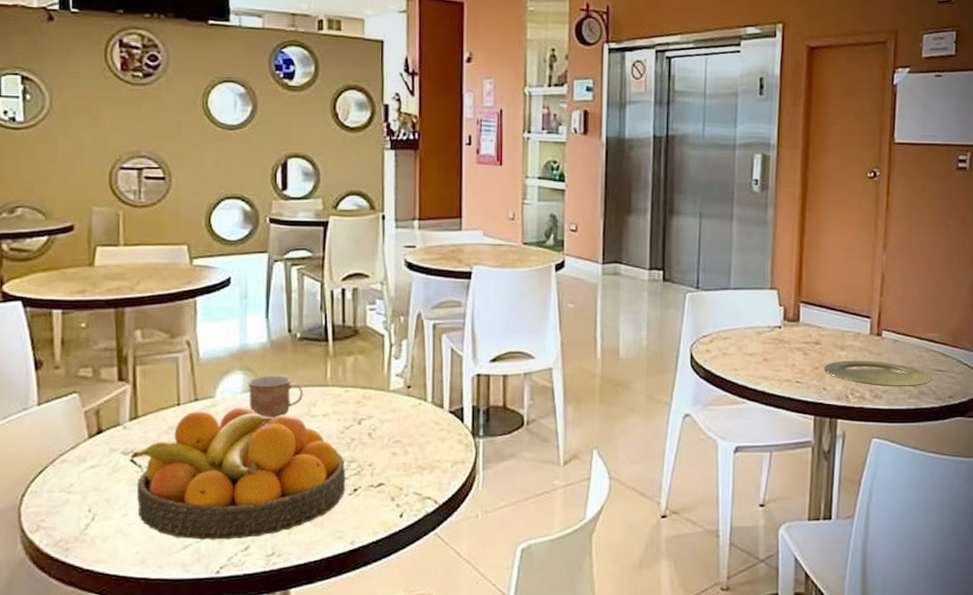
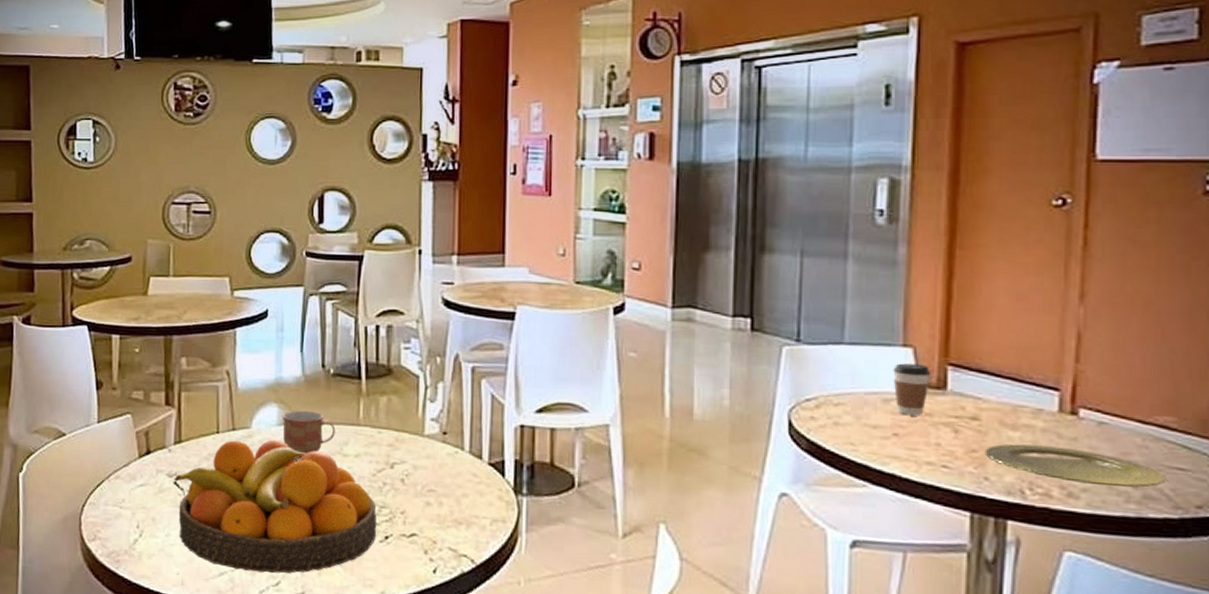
coffee cup: none [764,303,790,344] -> present [893,363,932,416]

